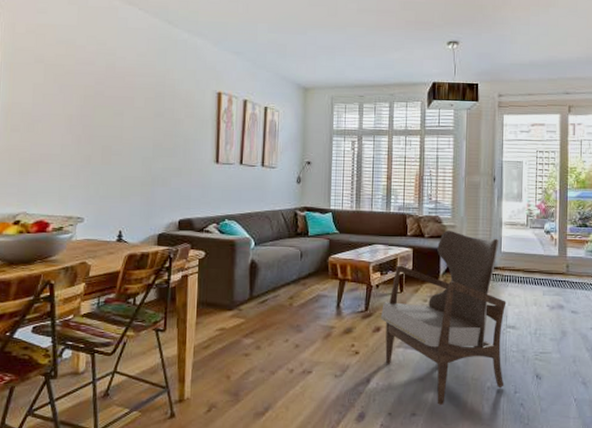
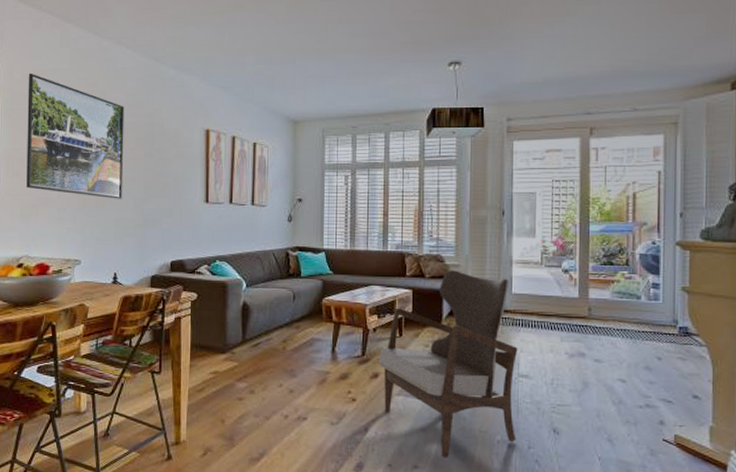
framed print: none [26,27,135,157] -> present [26,73,124,199]

